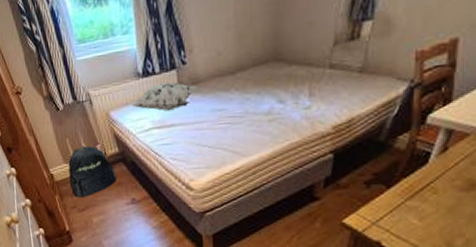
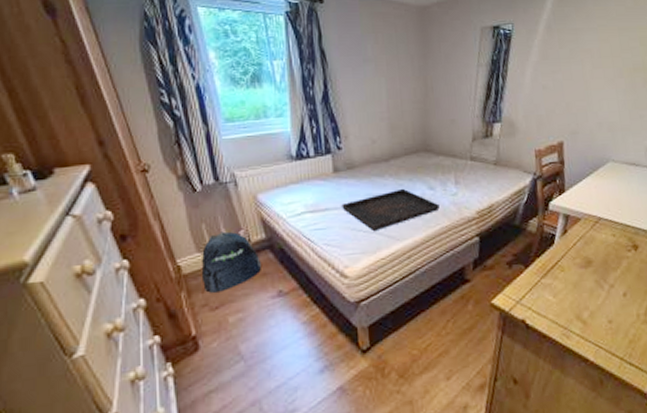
decorative pillow: present [131,82,198,111] -> none [282,165,353,195]
serving tray: none [187,102,289,147] -> present [342,188,440,232]

